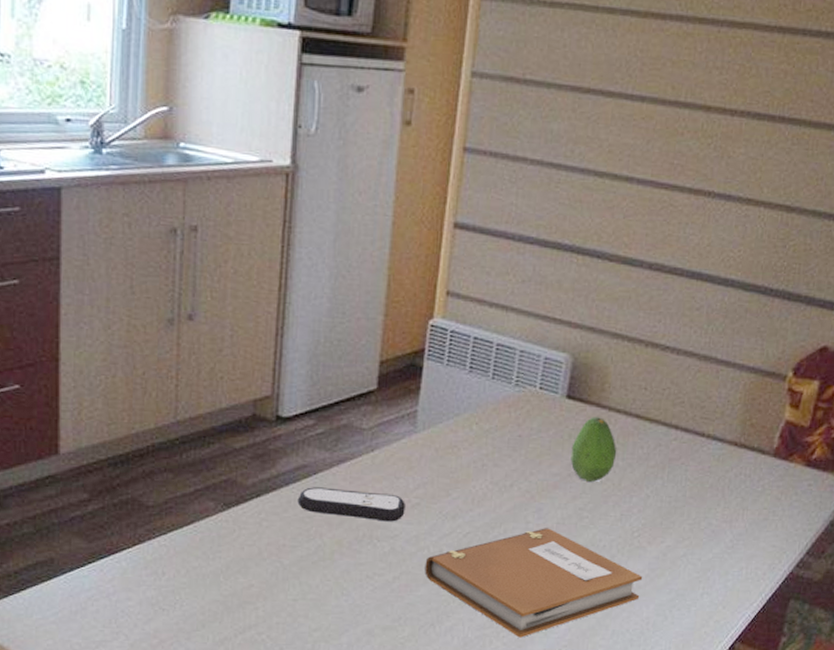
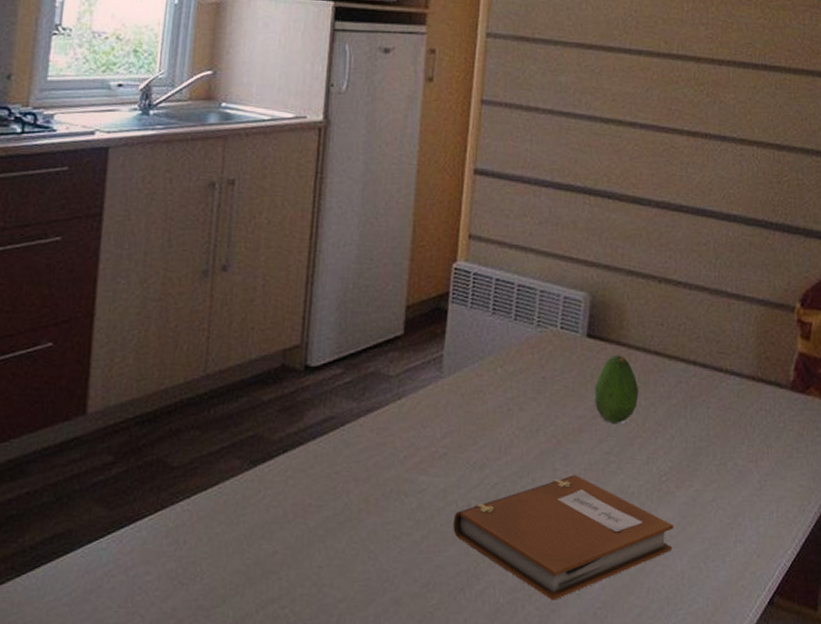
remote control: present [297,487,405,522] -> none [324,440,433,475]

